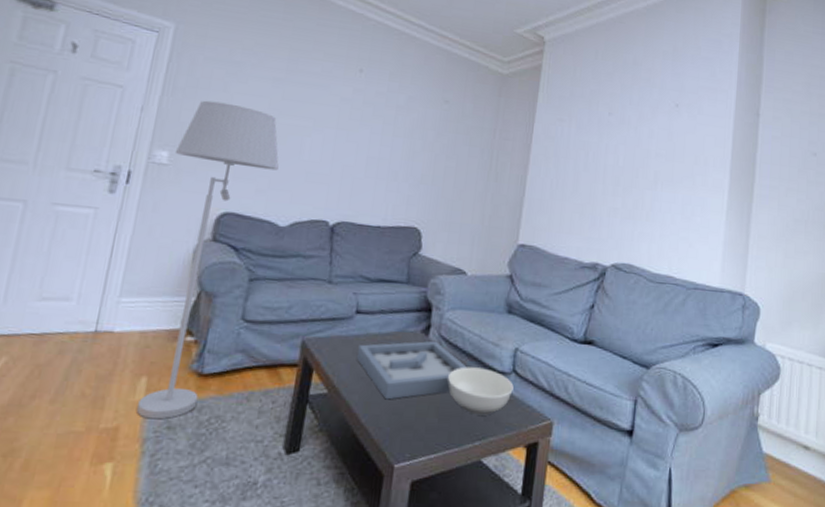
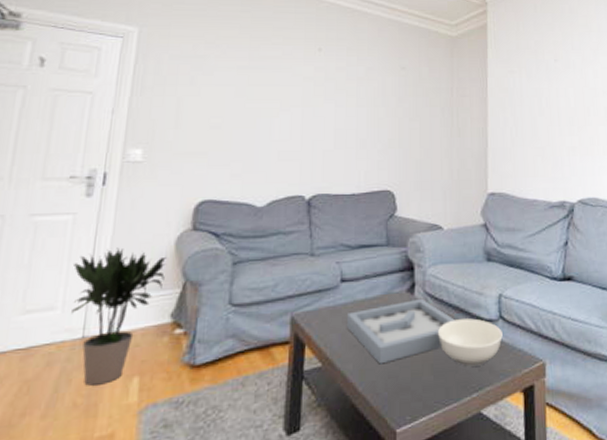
potted plant: none [86,248,184,380] -> present [71,247,166,386]
floor lamp: present [137,100,279,420] -> none [131,95,251,420]

